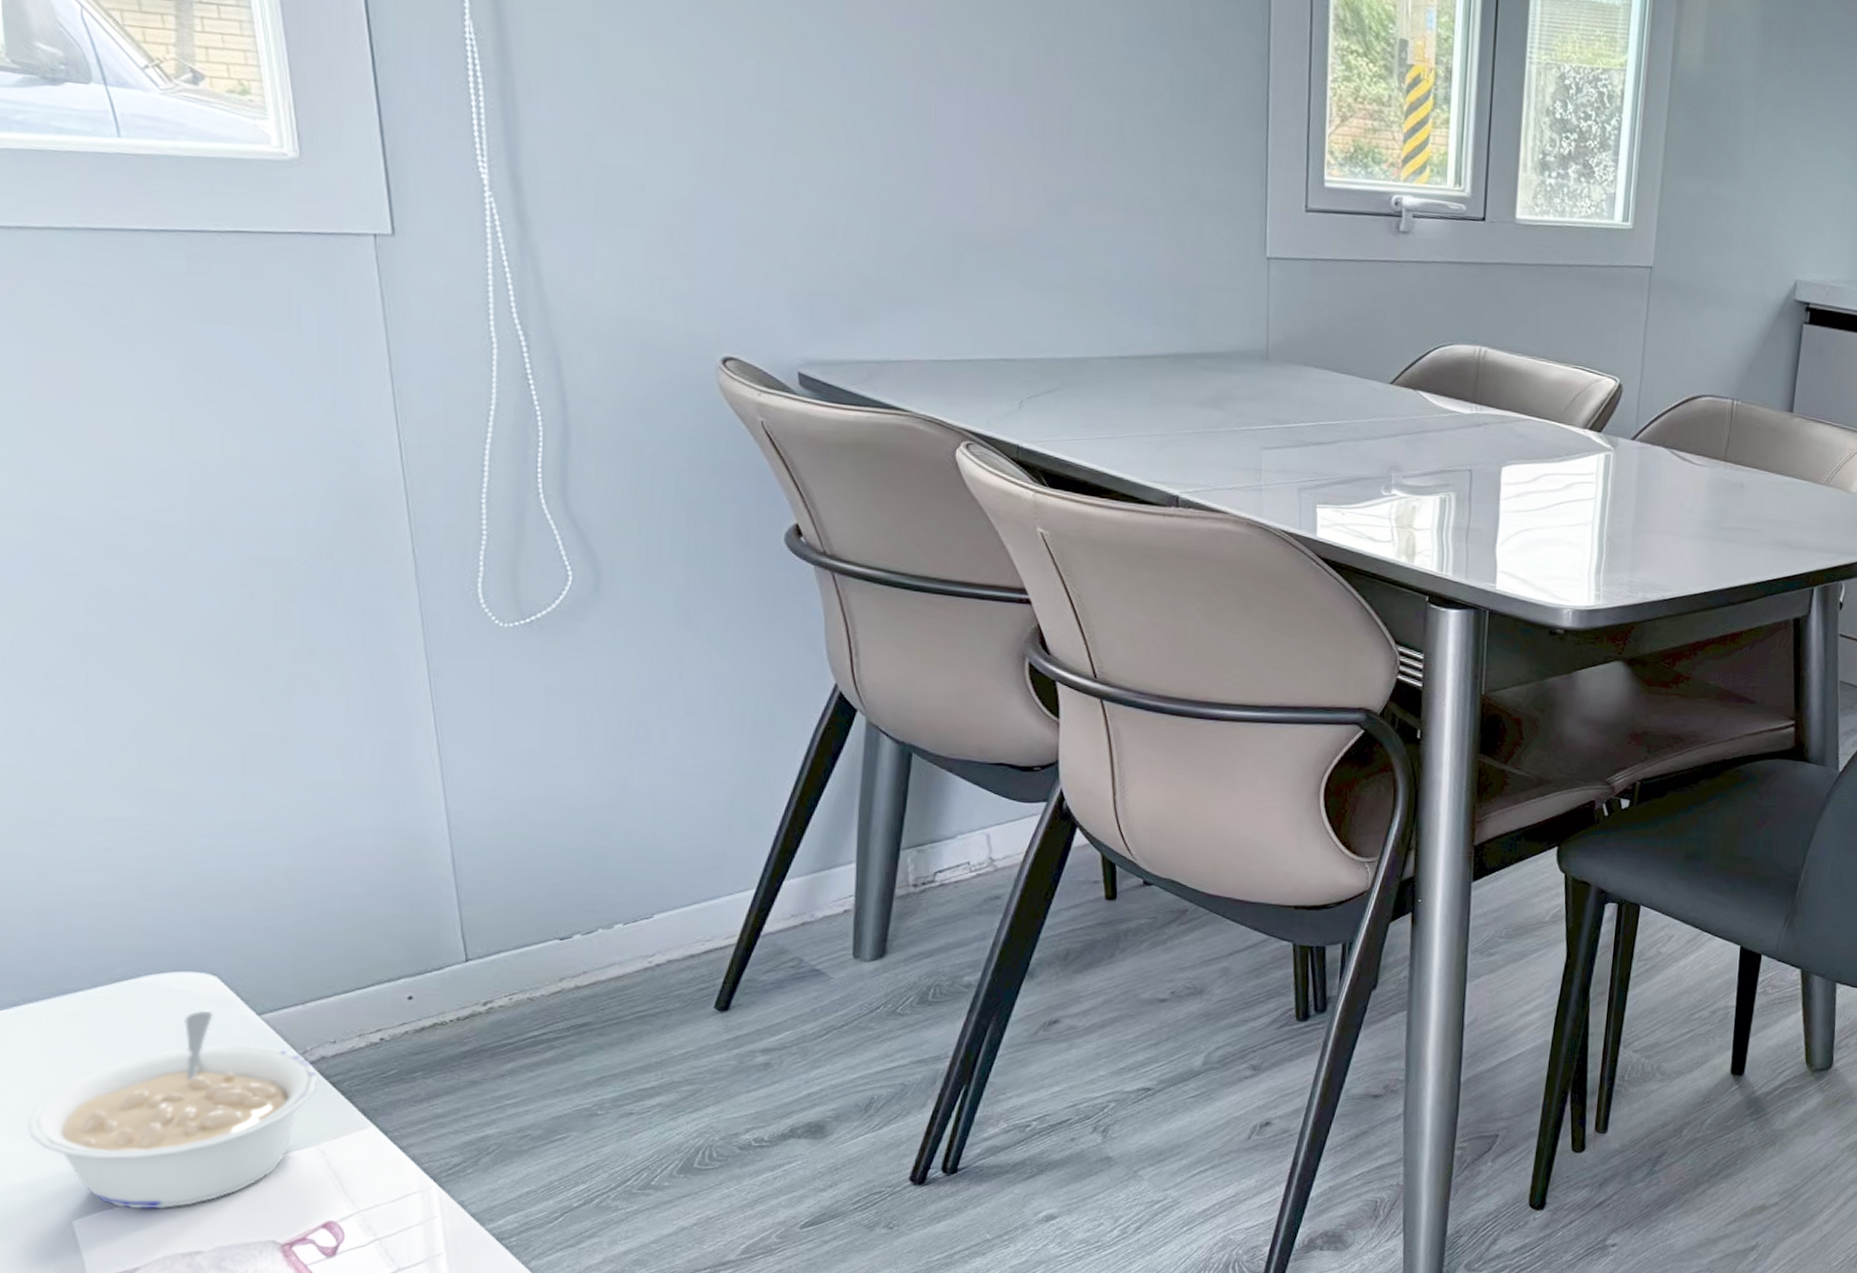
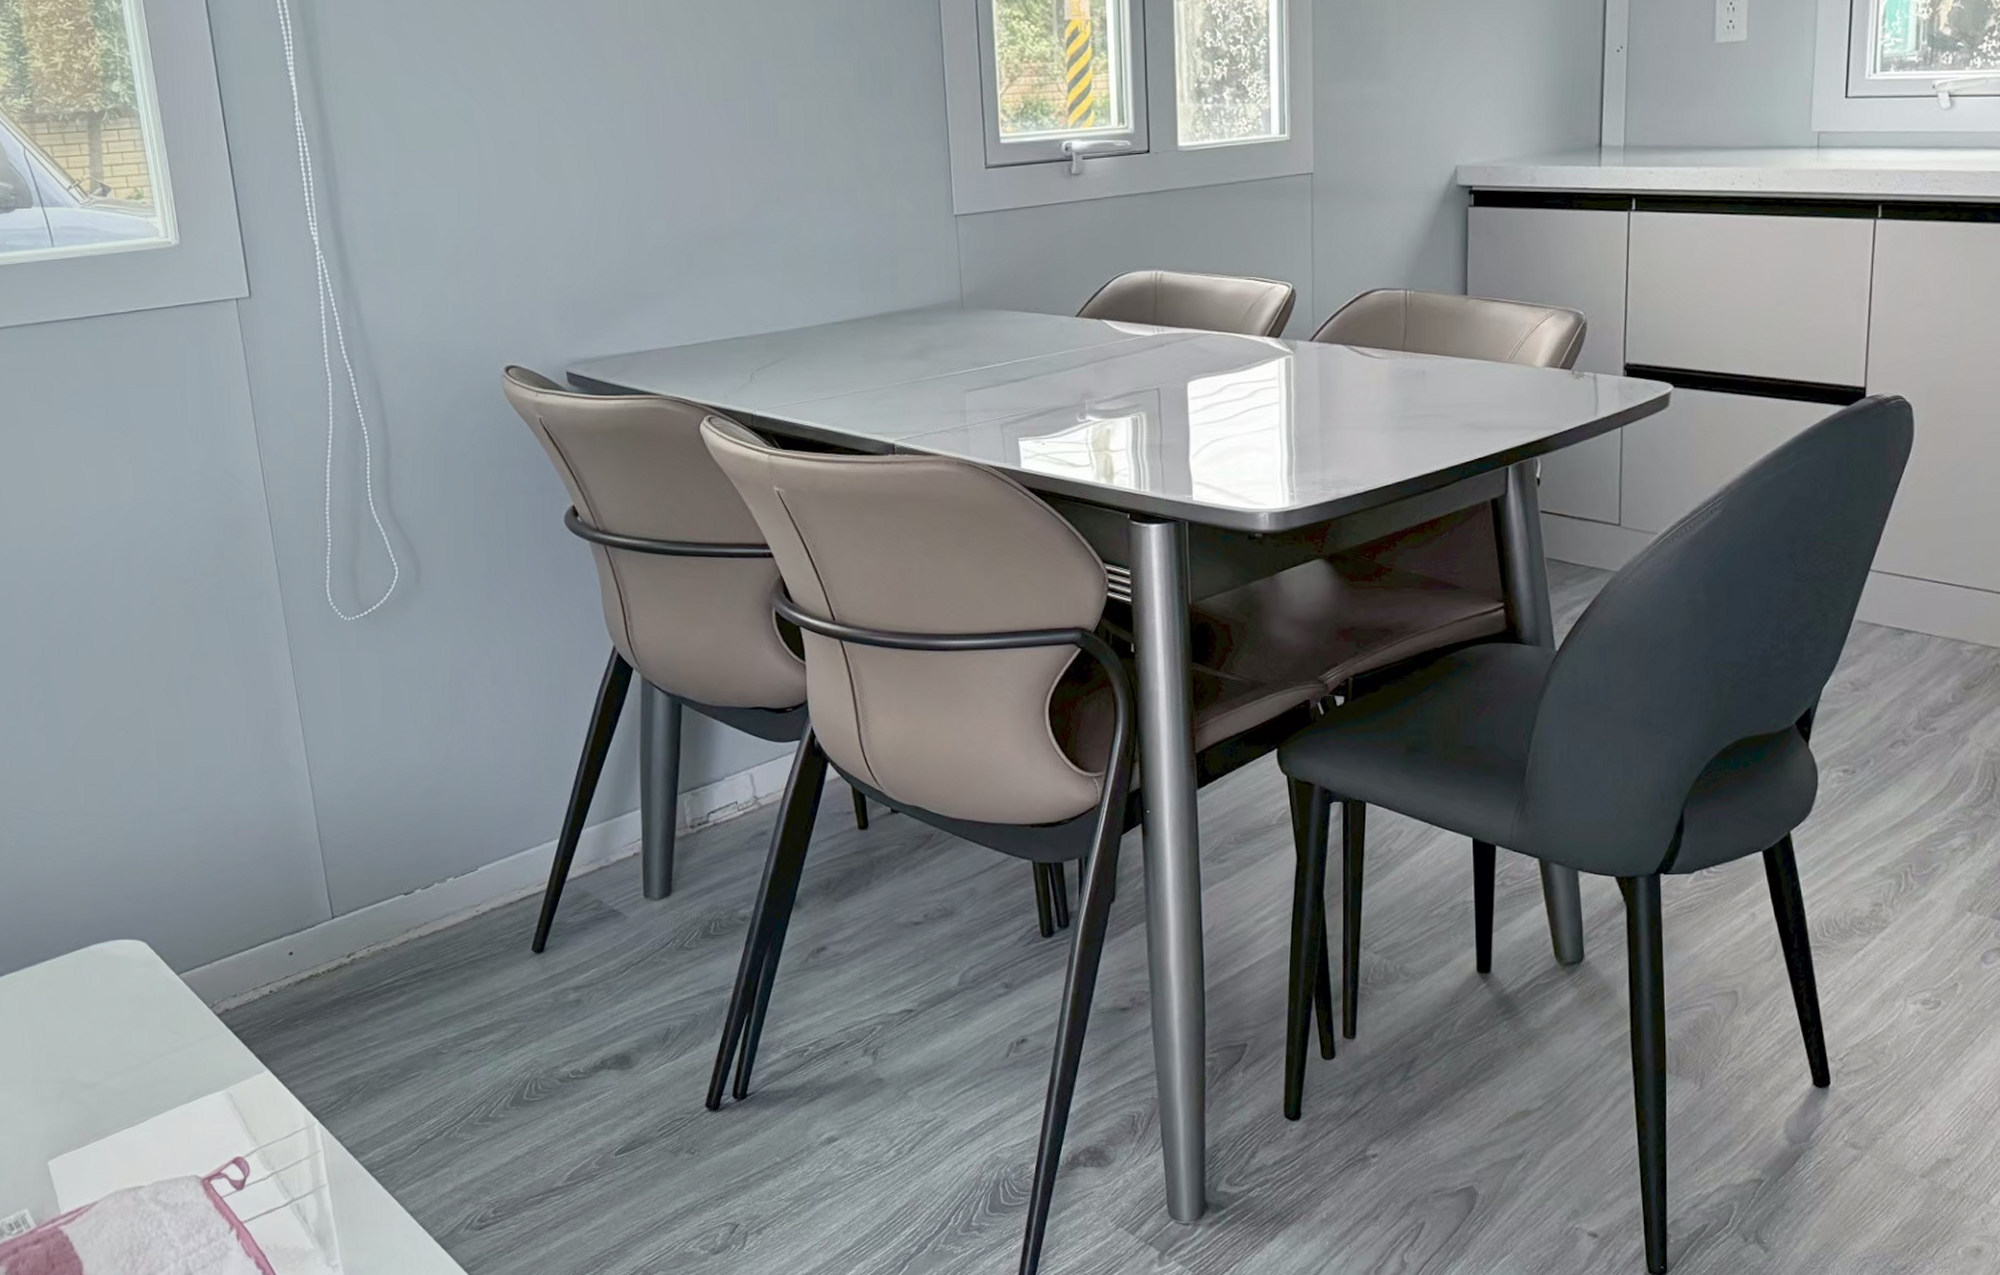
legume: present [26,1010,319,1210] -> none [12,972,225,1150]

